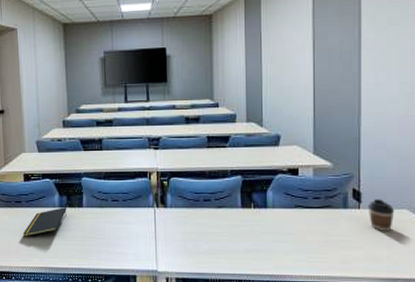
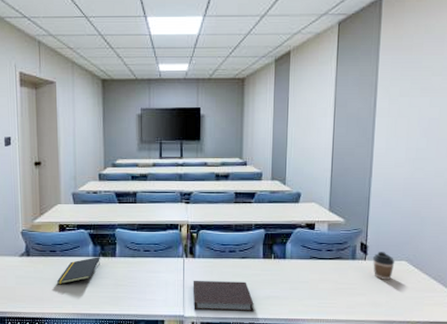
notebook: none [165,231,234,267] -> present [192,280,254,312]

